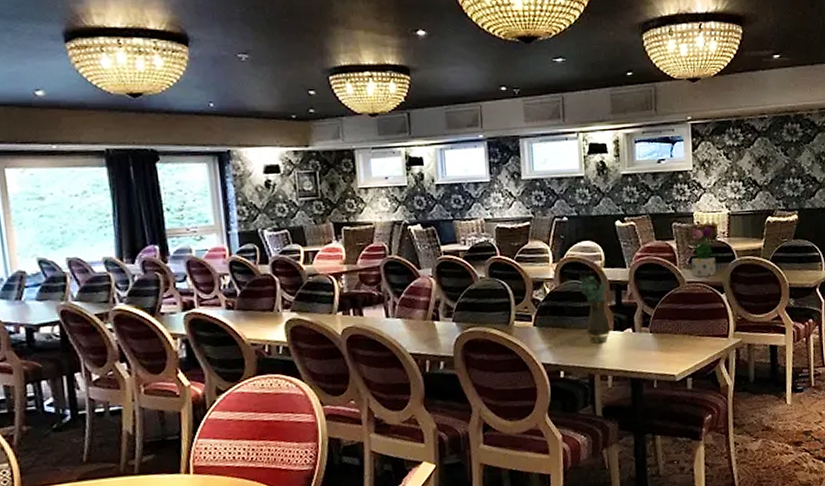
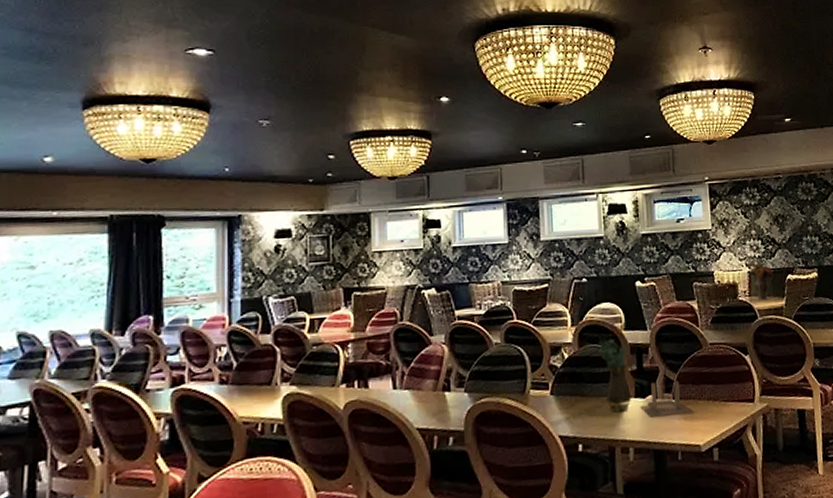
napkin holder: none [618,316,671,350] -> present [640,380,695,418]
flower arrangement: present [691,226,716,278] -> none [712,285,739,339]
flower arrangement: none [727,202,753,241] -> present [748,260,774,300]

